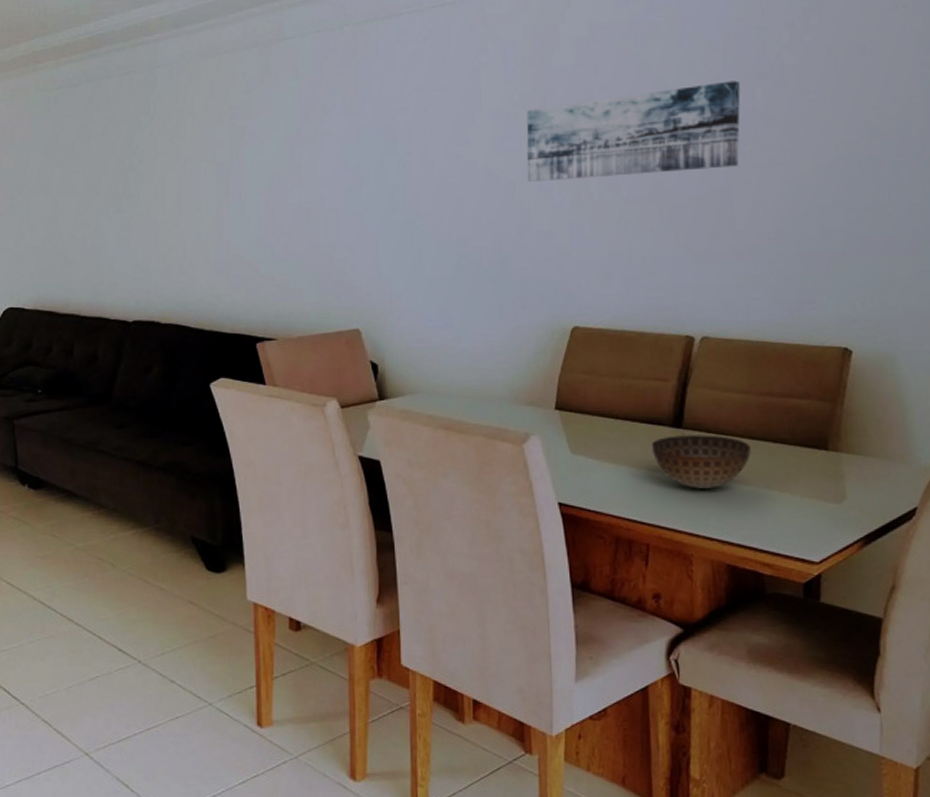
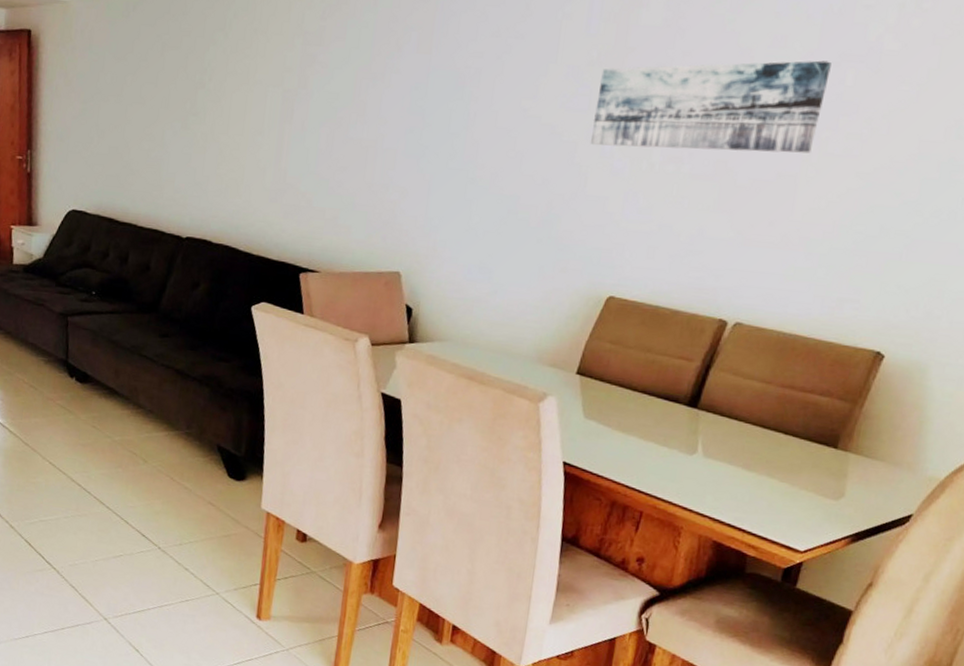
bowl: present [651,434,751,490] -> none [663,414,761,470]

